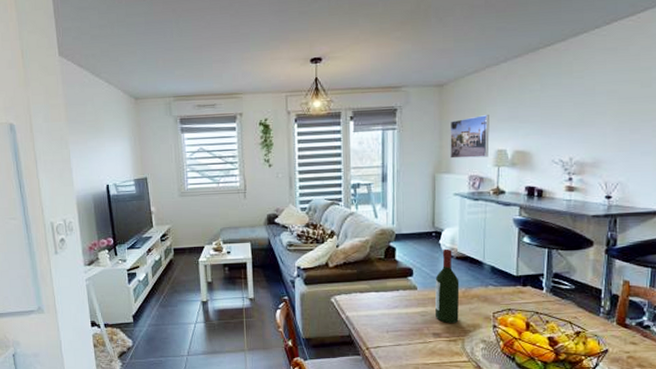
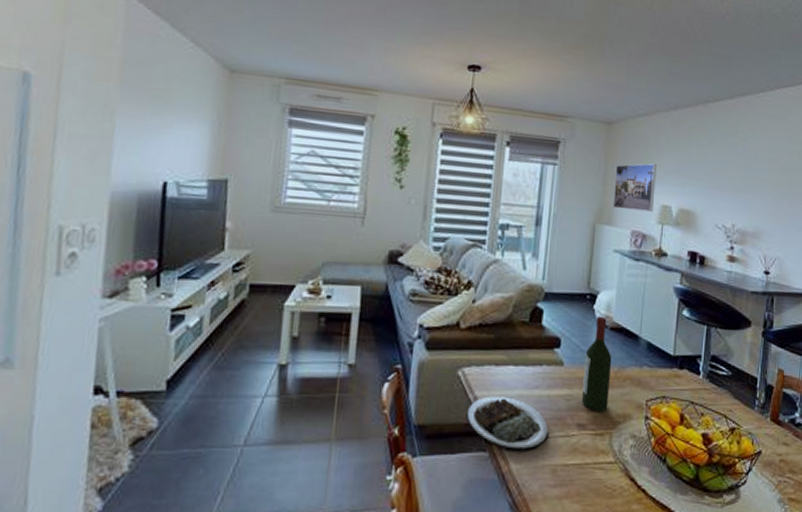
plate: none [341,315,410,356] -> present [466,396,549,453]

